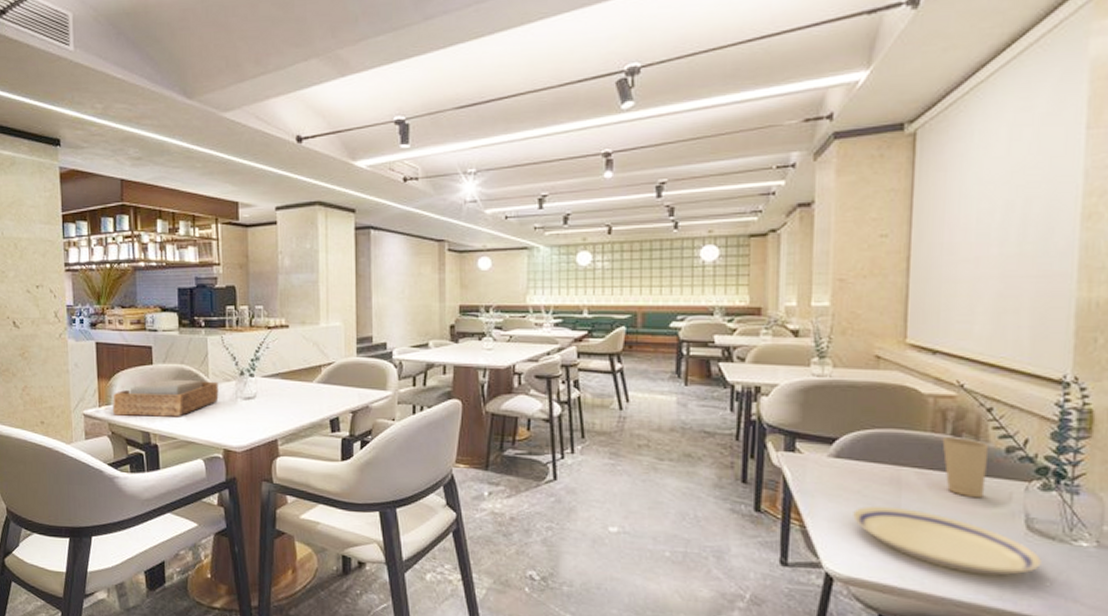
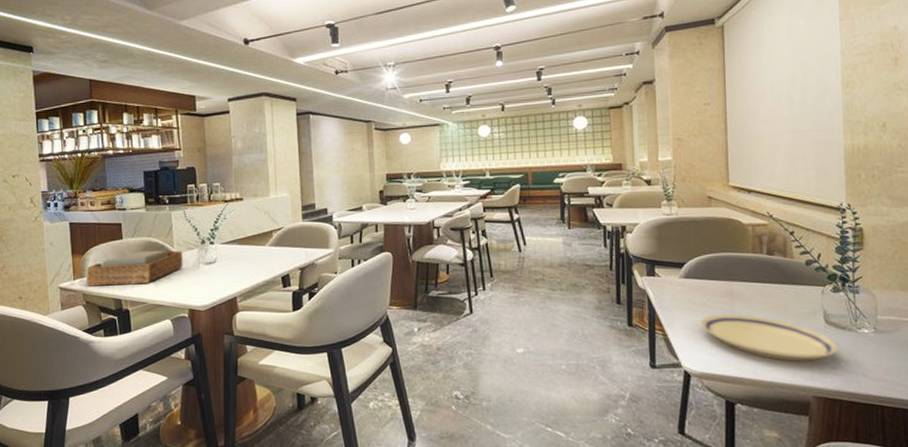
cup: present [942,437,990,499] -> none [760,256,794,302]

